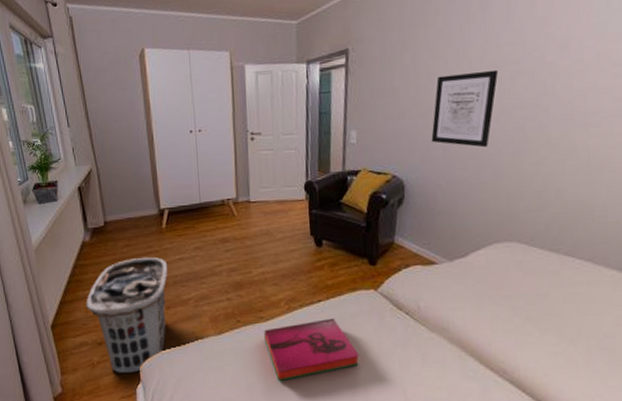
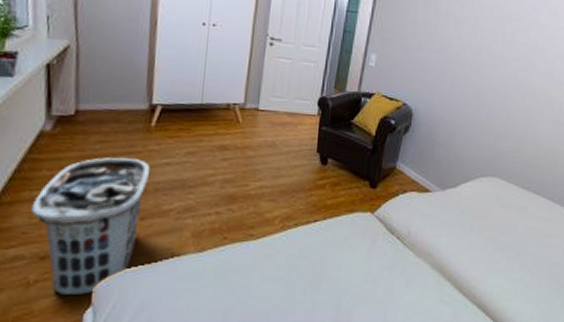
hardback book: present [264,318,360,381] -> none [251,239,348,304]
wall art: present [431,69,499,148] -> none [441,18,503,90]

